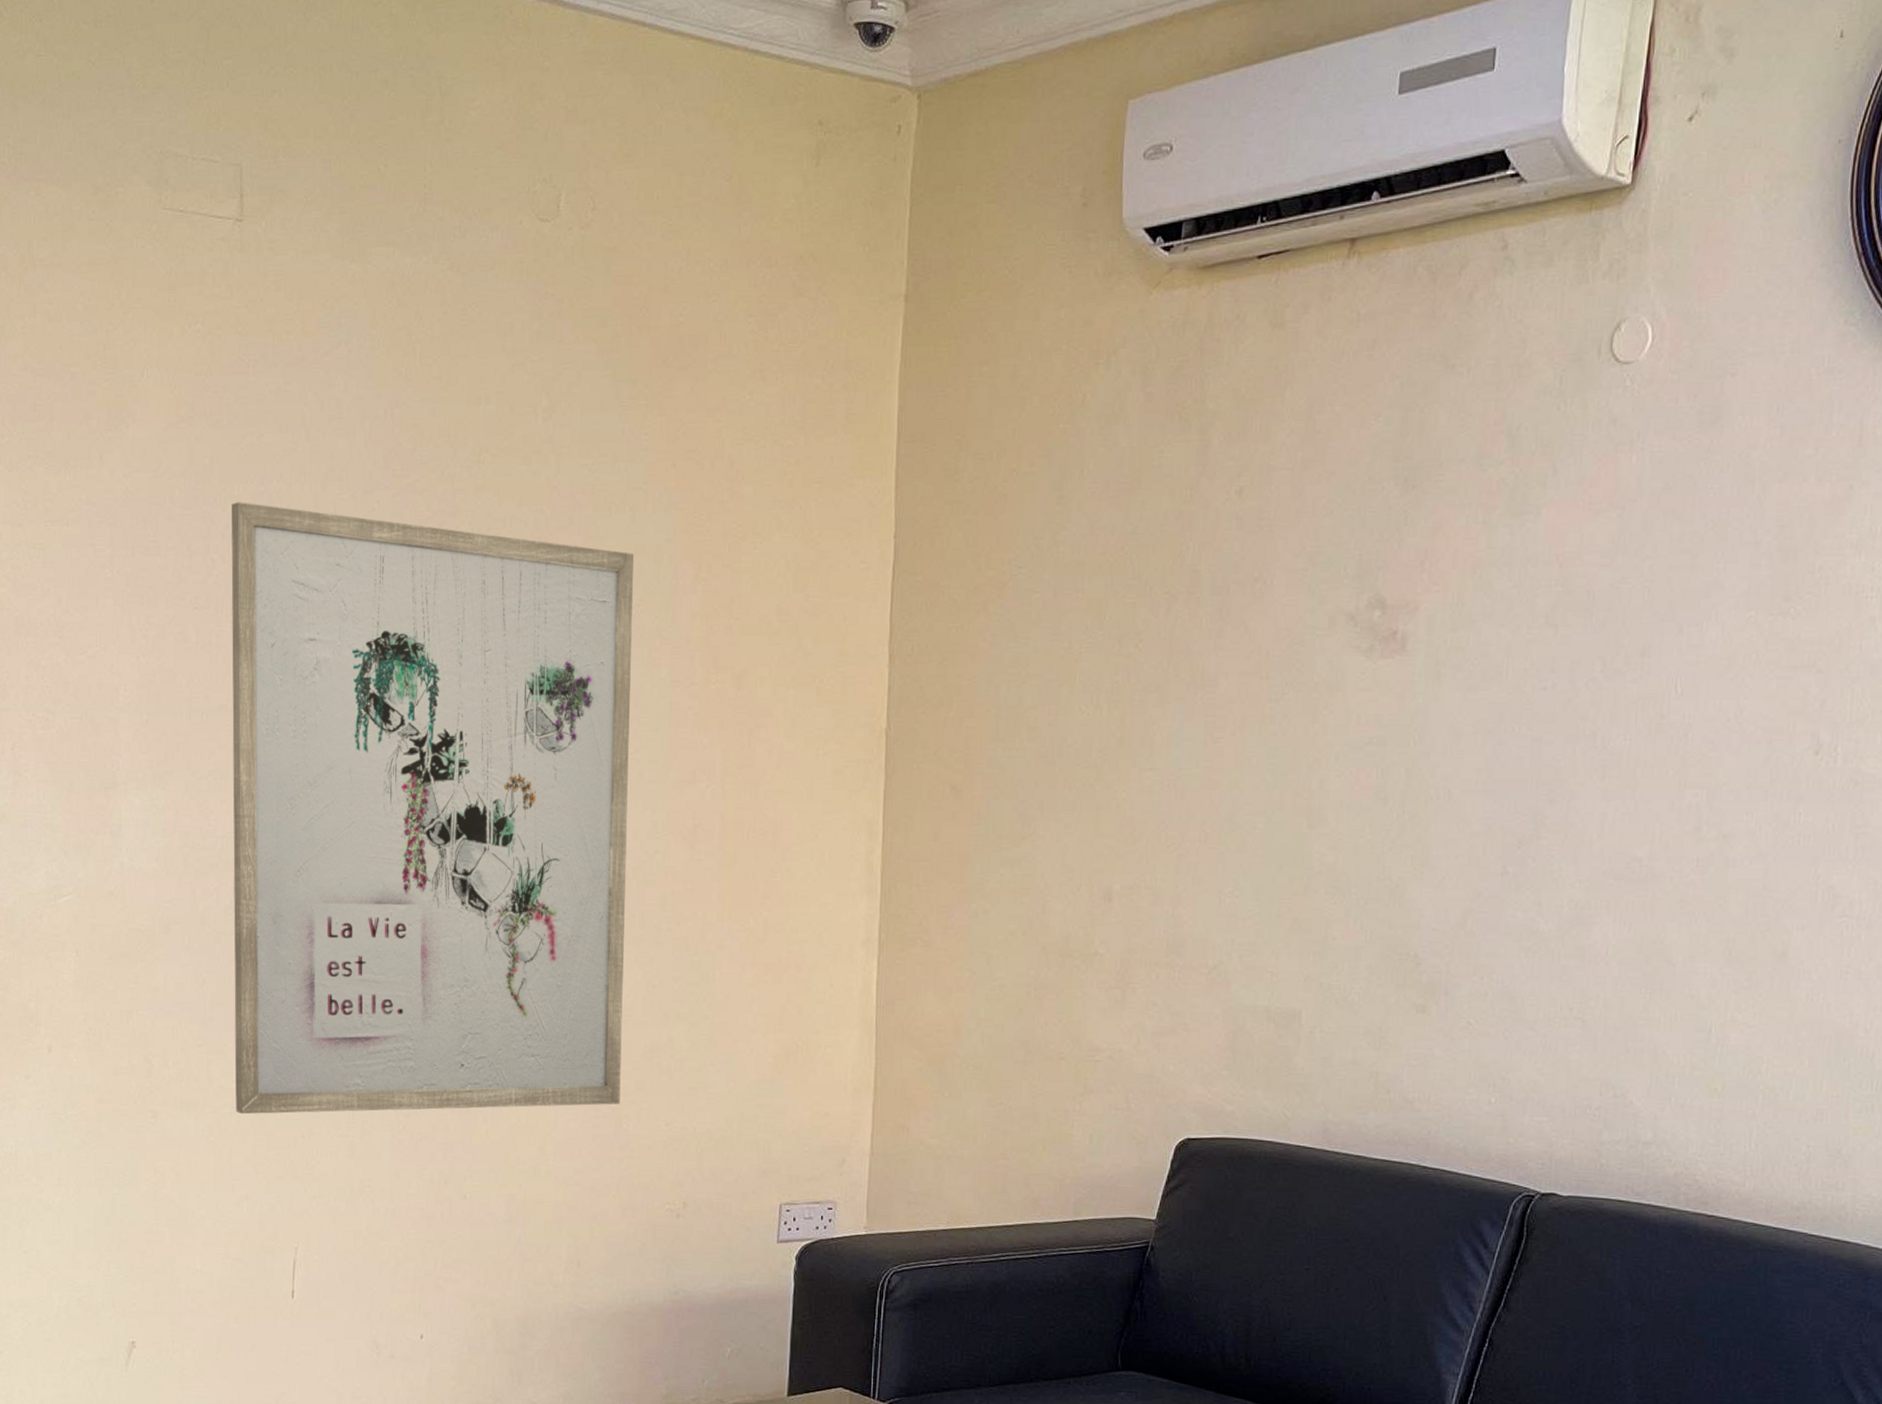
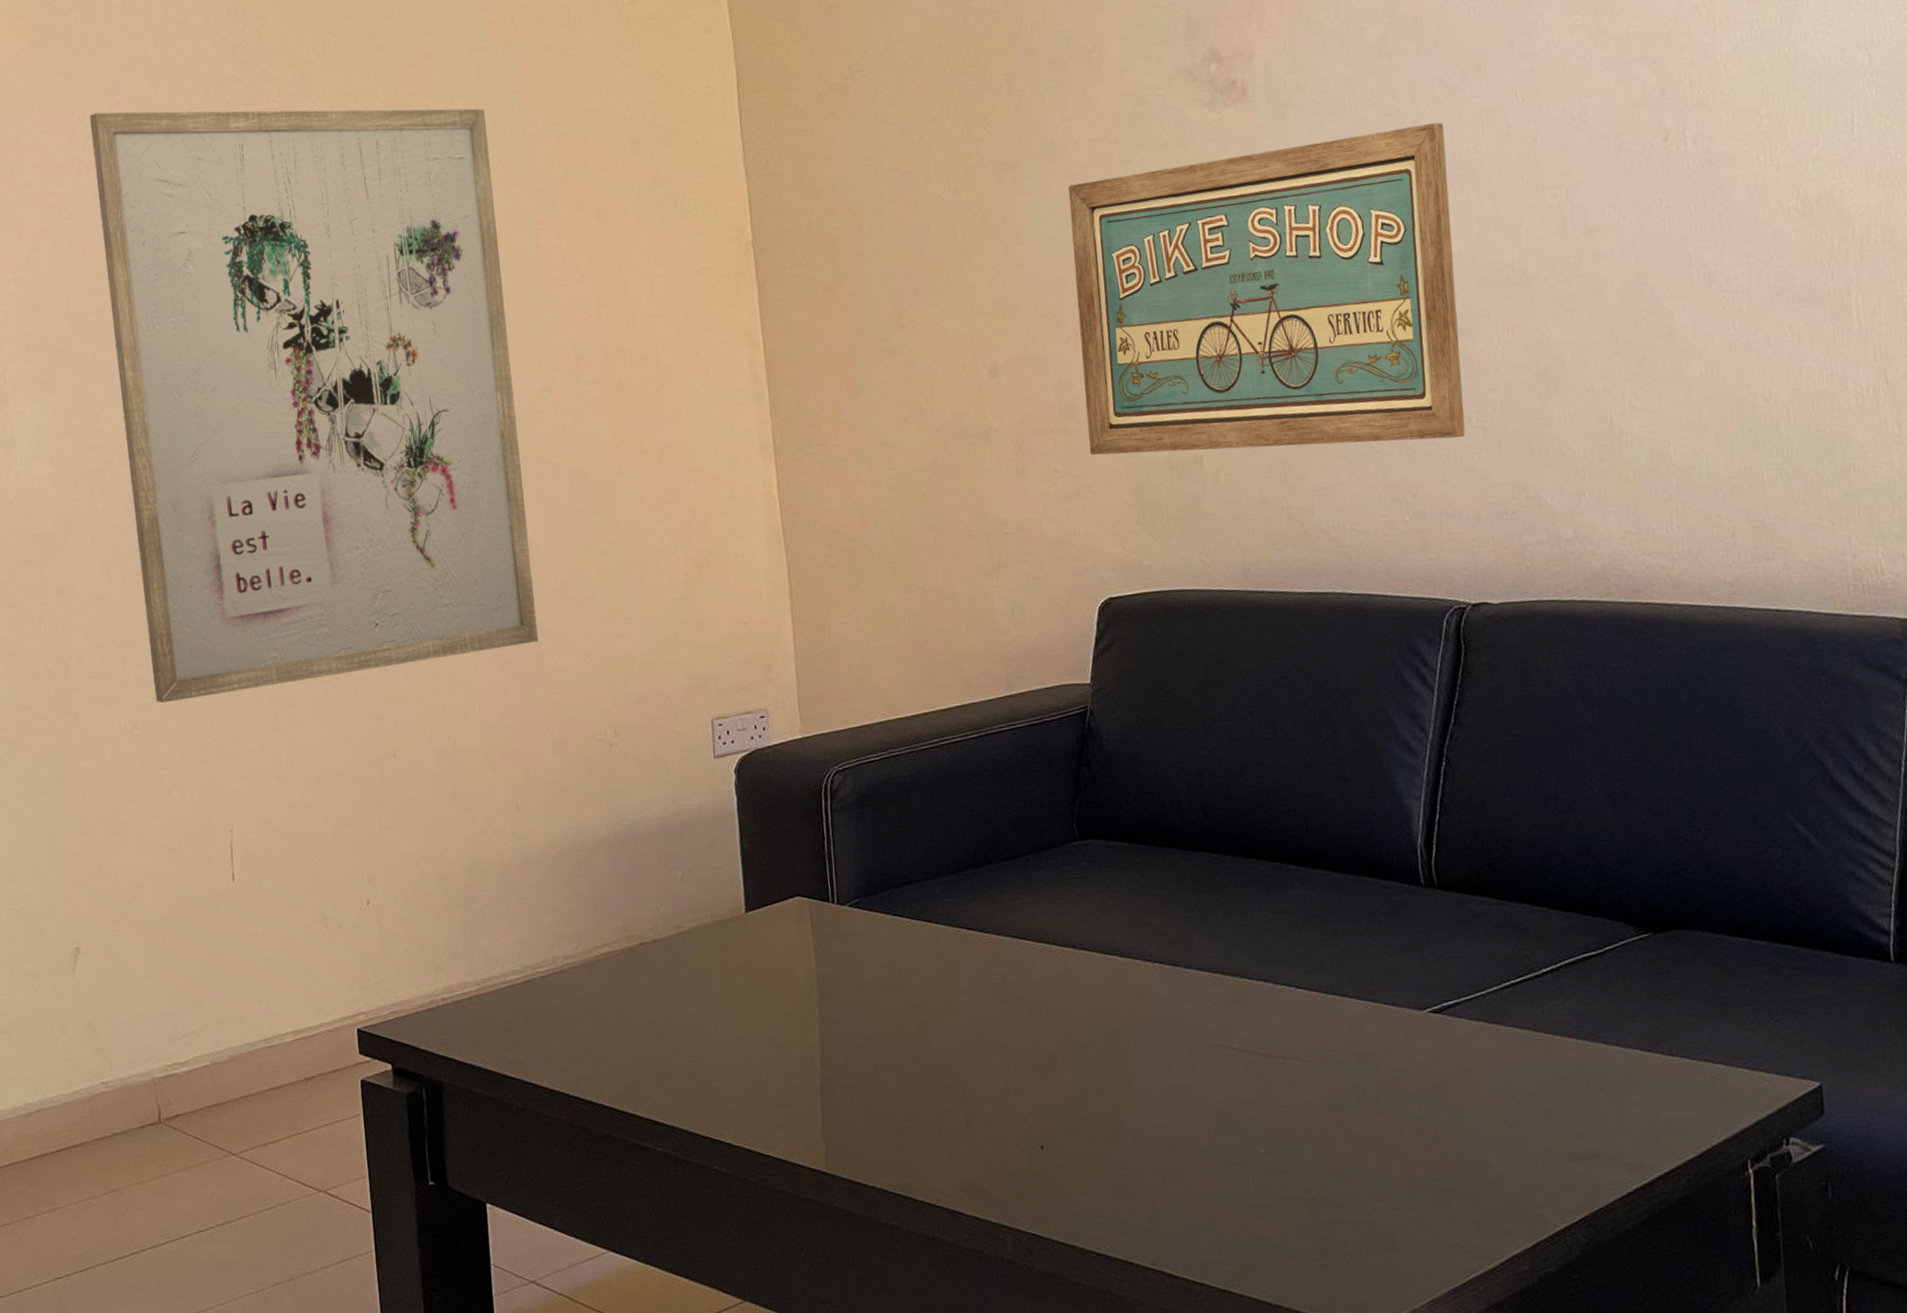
wall art: none [1190,704,1597,1027] -> present [1068,122,1466,456]

